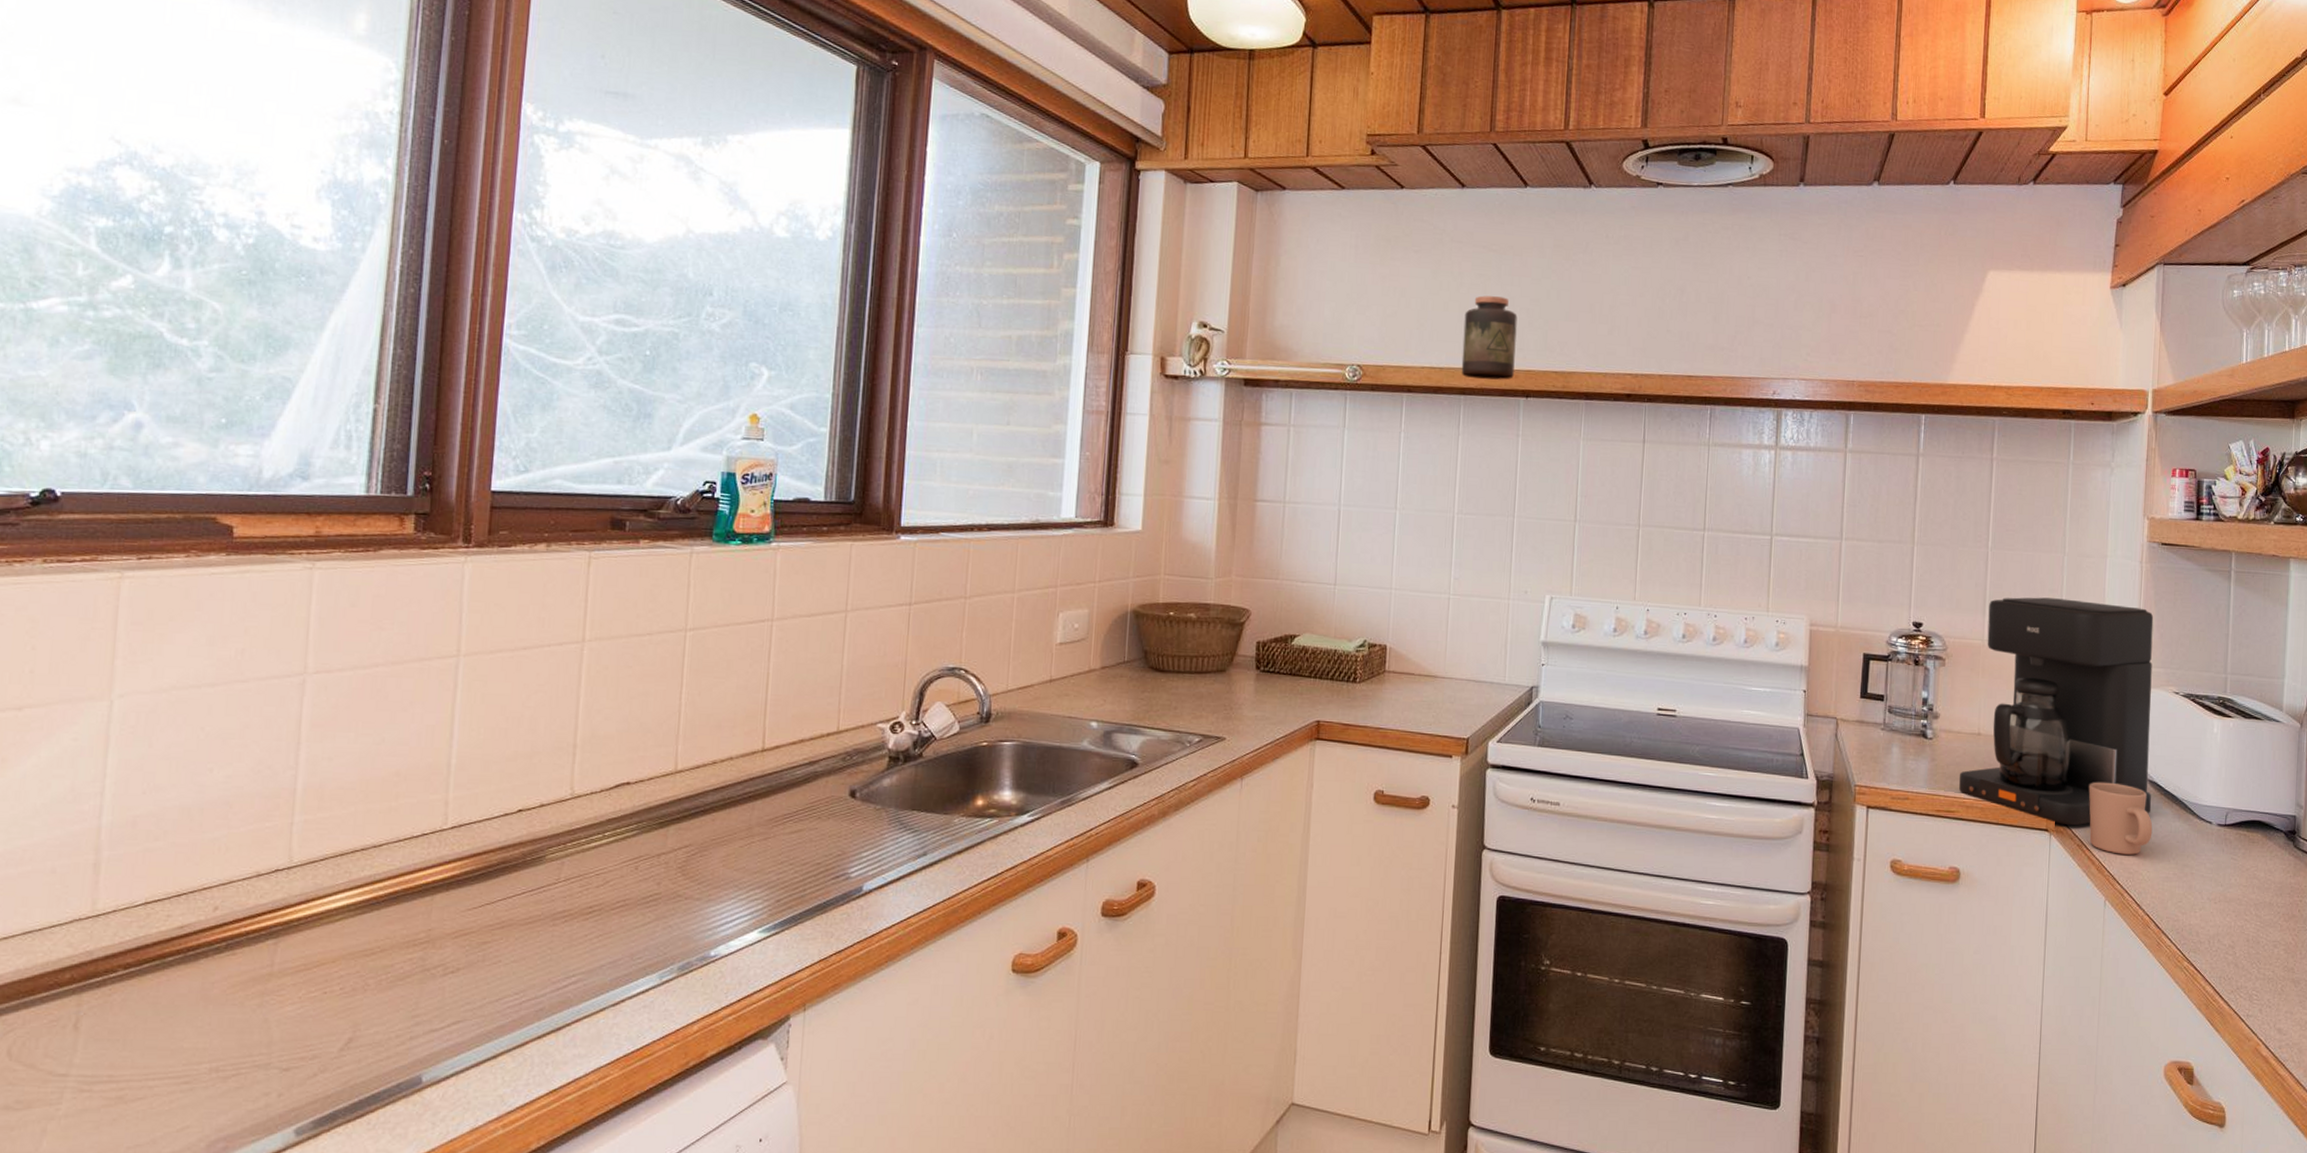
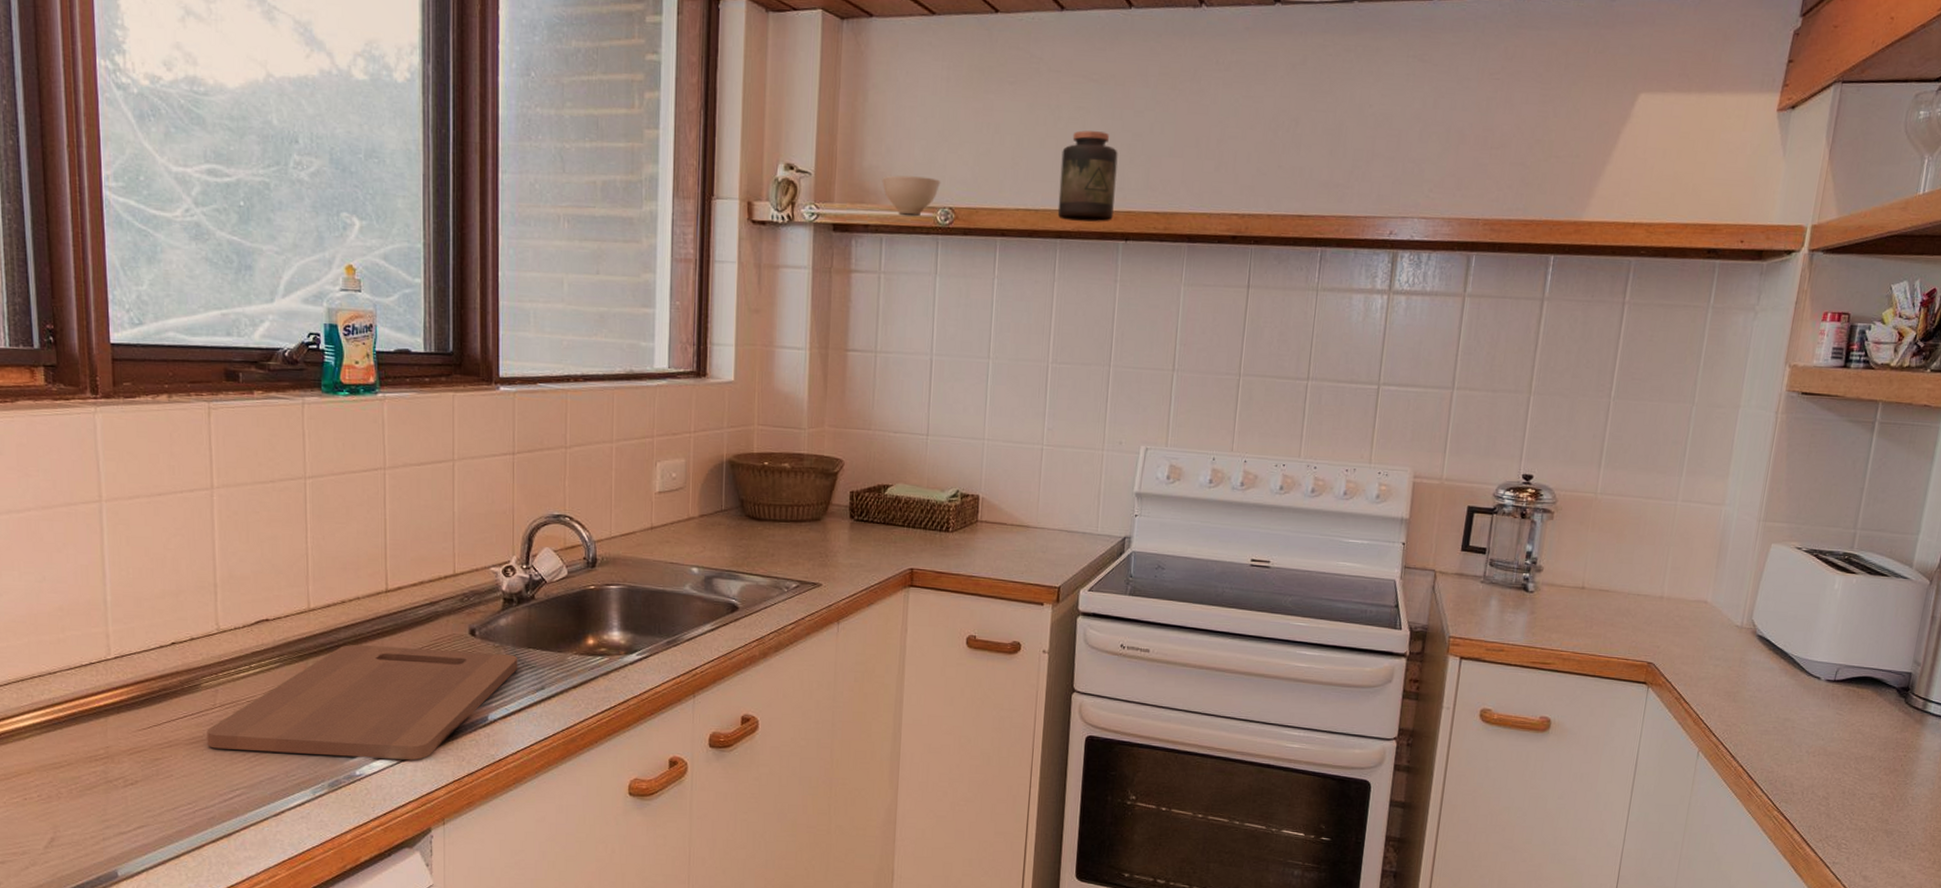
cutting board: none [545,809,901,938] -> present [207,645,518,761]
bowl: none [1292,334,1350,373] -> present [882,175,941,217]
coffee maker: present [1959,597,2154,825] -> none [1557,449,1784,678]
mug: present [2088,782,2153,855] -> none [1689,636,1757,708]

